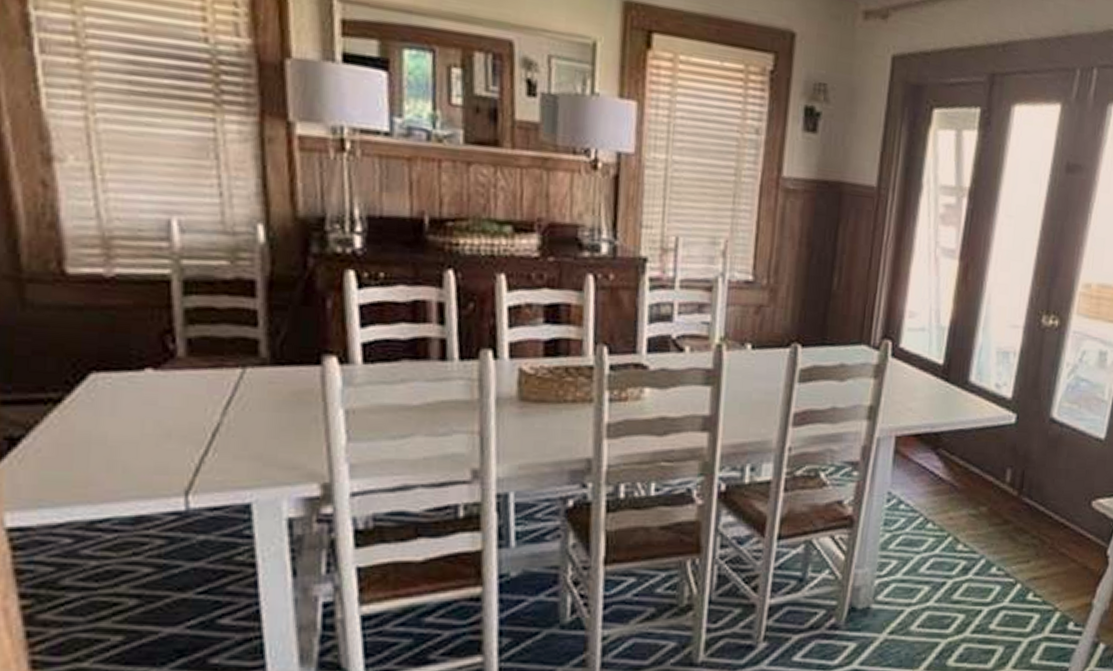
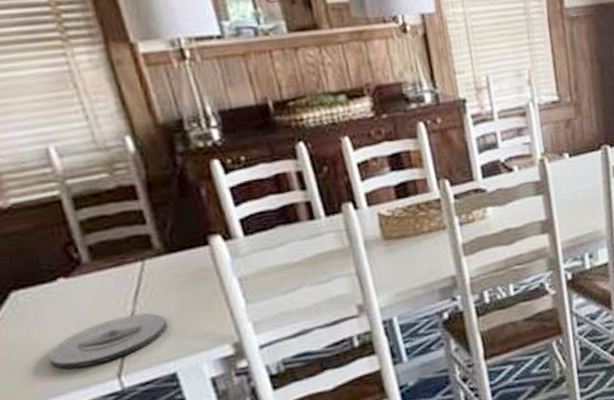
plate: none [113,426,255,476] -> present [47,313,168,369]

